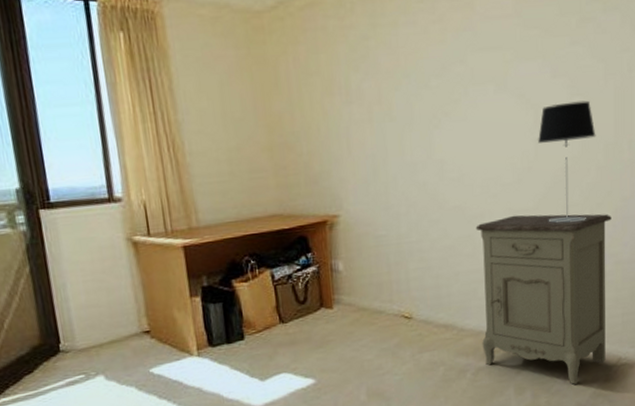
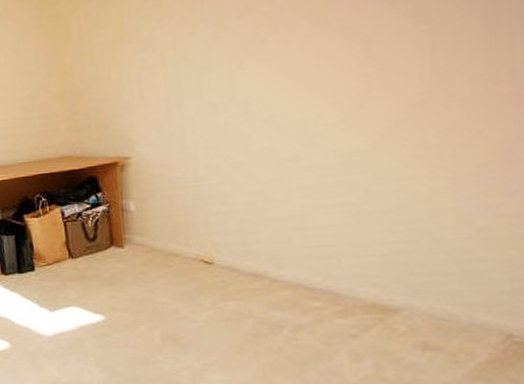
nightstand: present [475,214,612,385] -> none [290,157,487,359]
table lamp: present [538,100,596,223] -> none [371,27,457,167]

